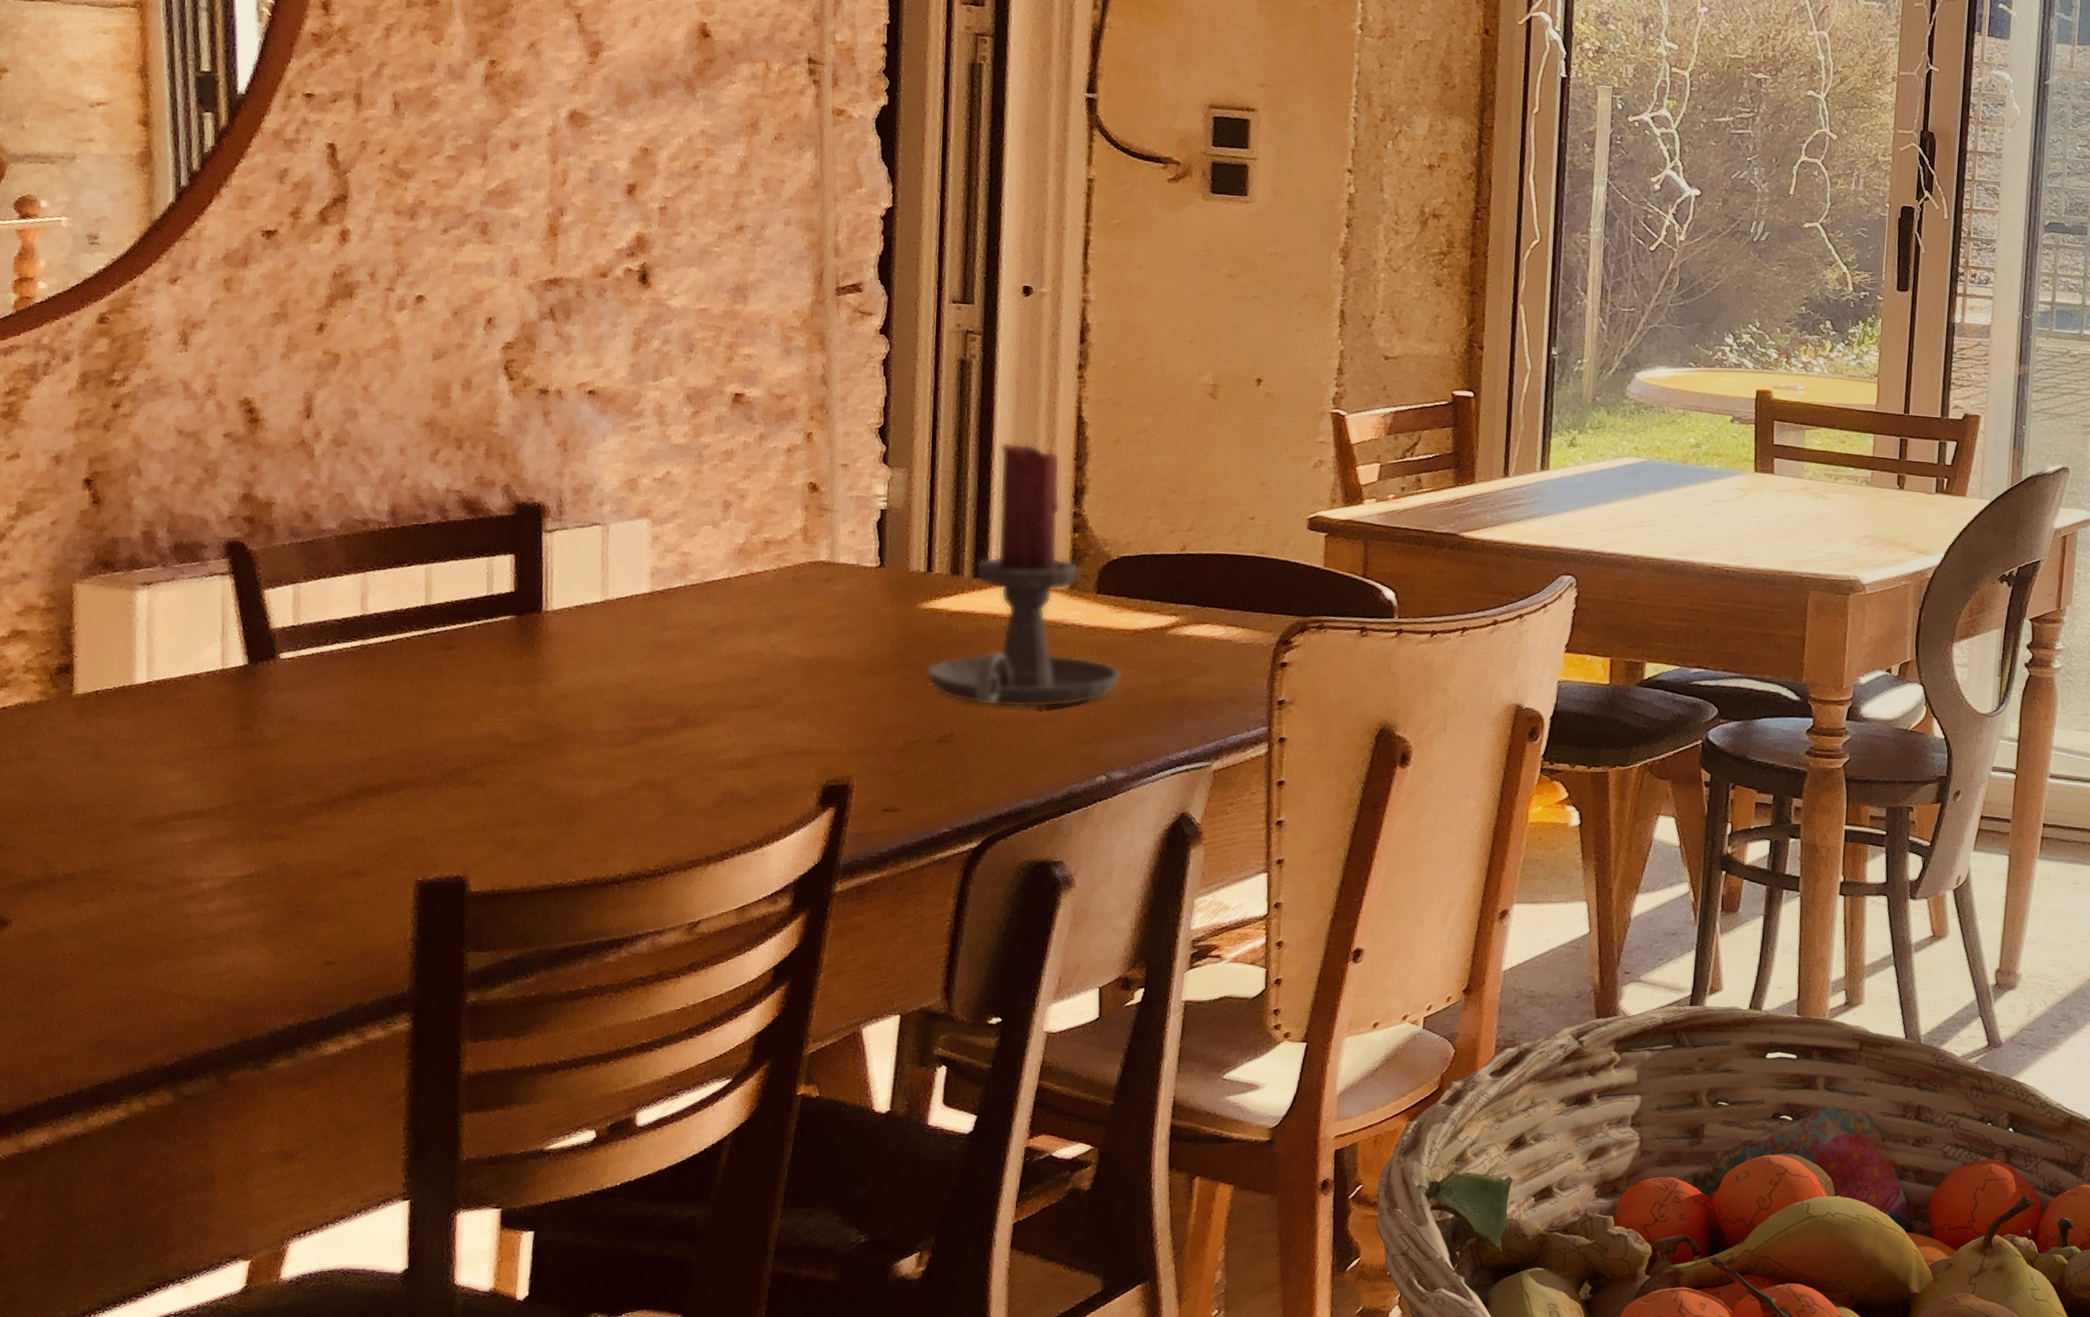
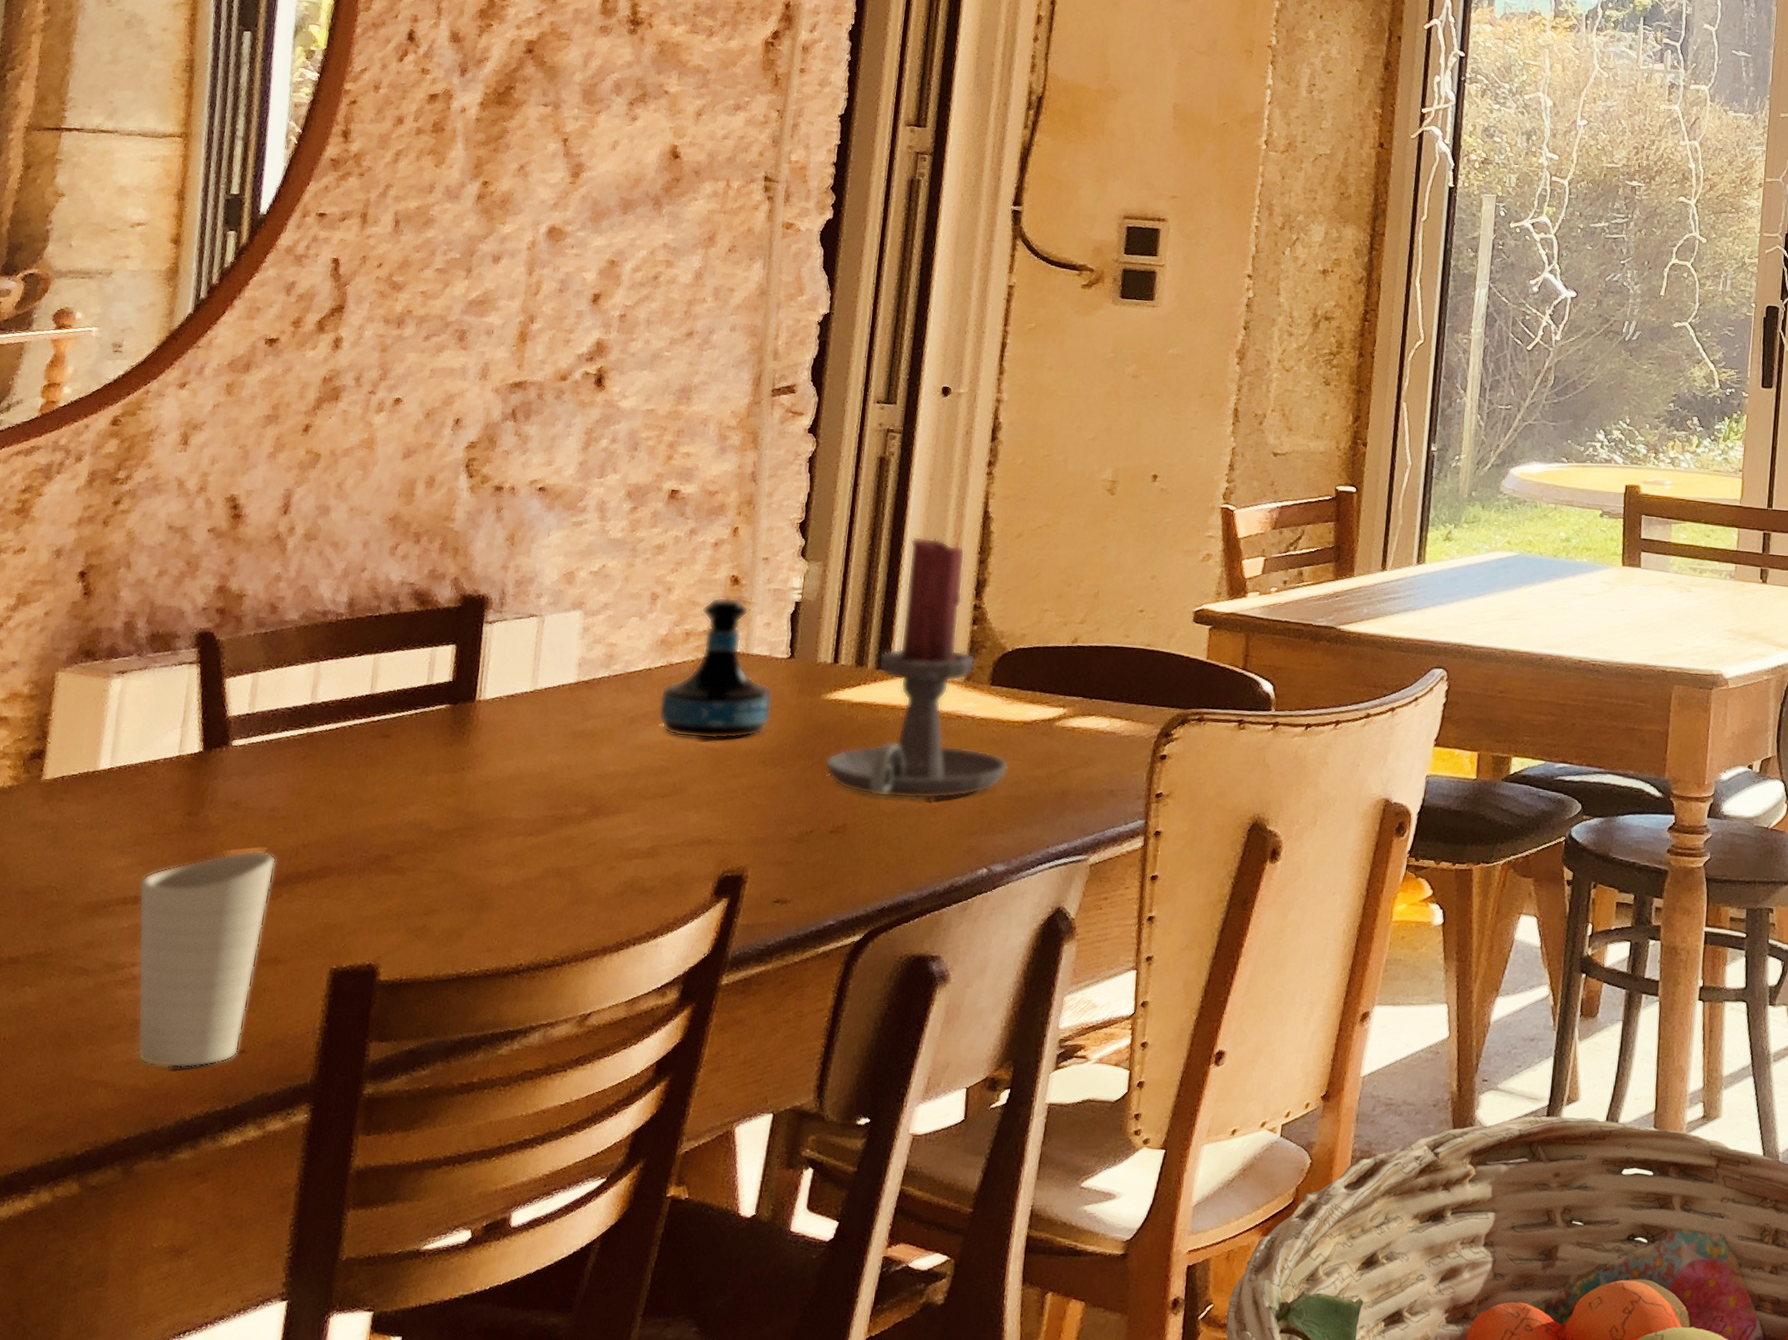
cup: none [196,764,343,981] -> present [137,850,276,1069]
tequila bottle: none [742,504,865,650] -> present [658,596,773,740]

